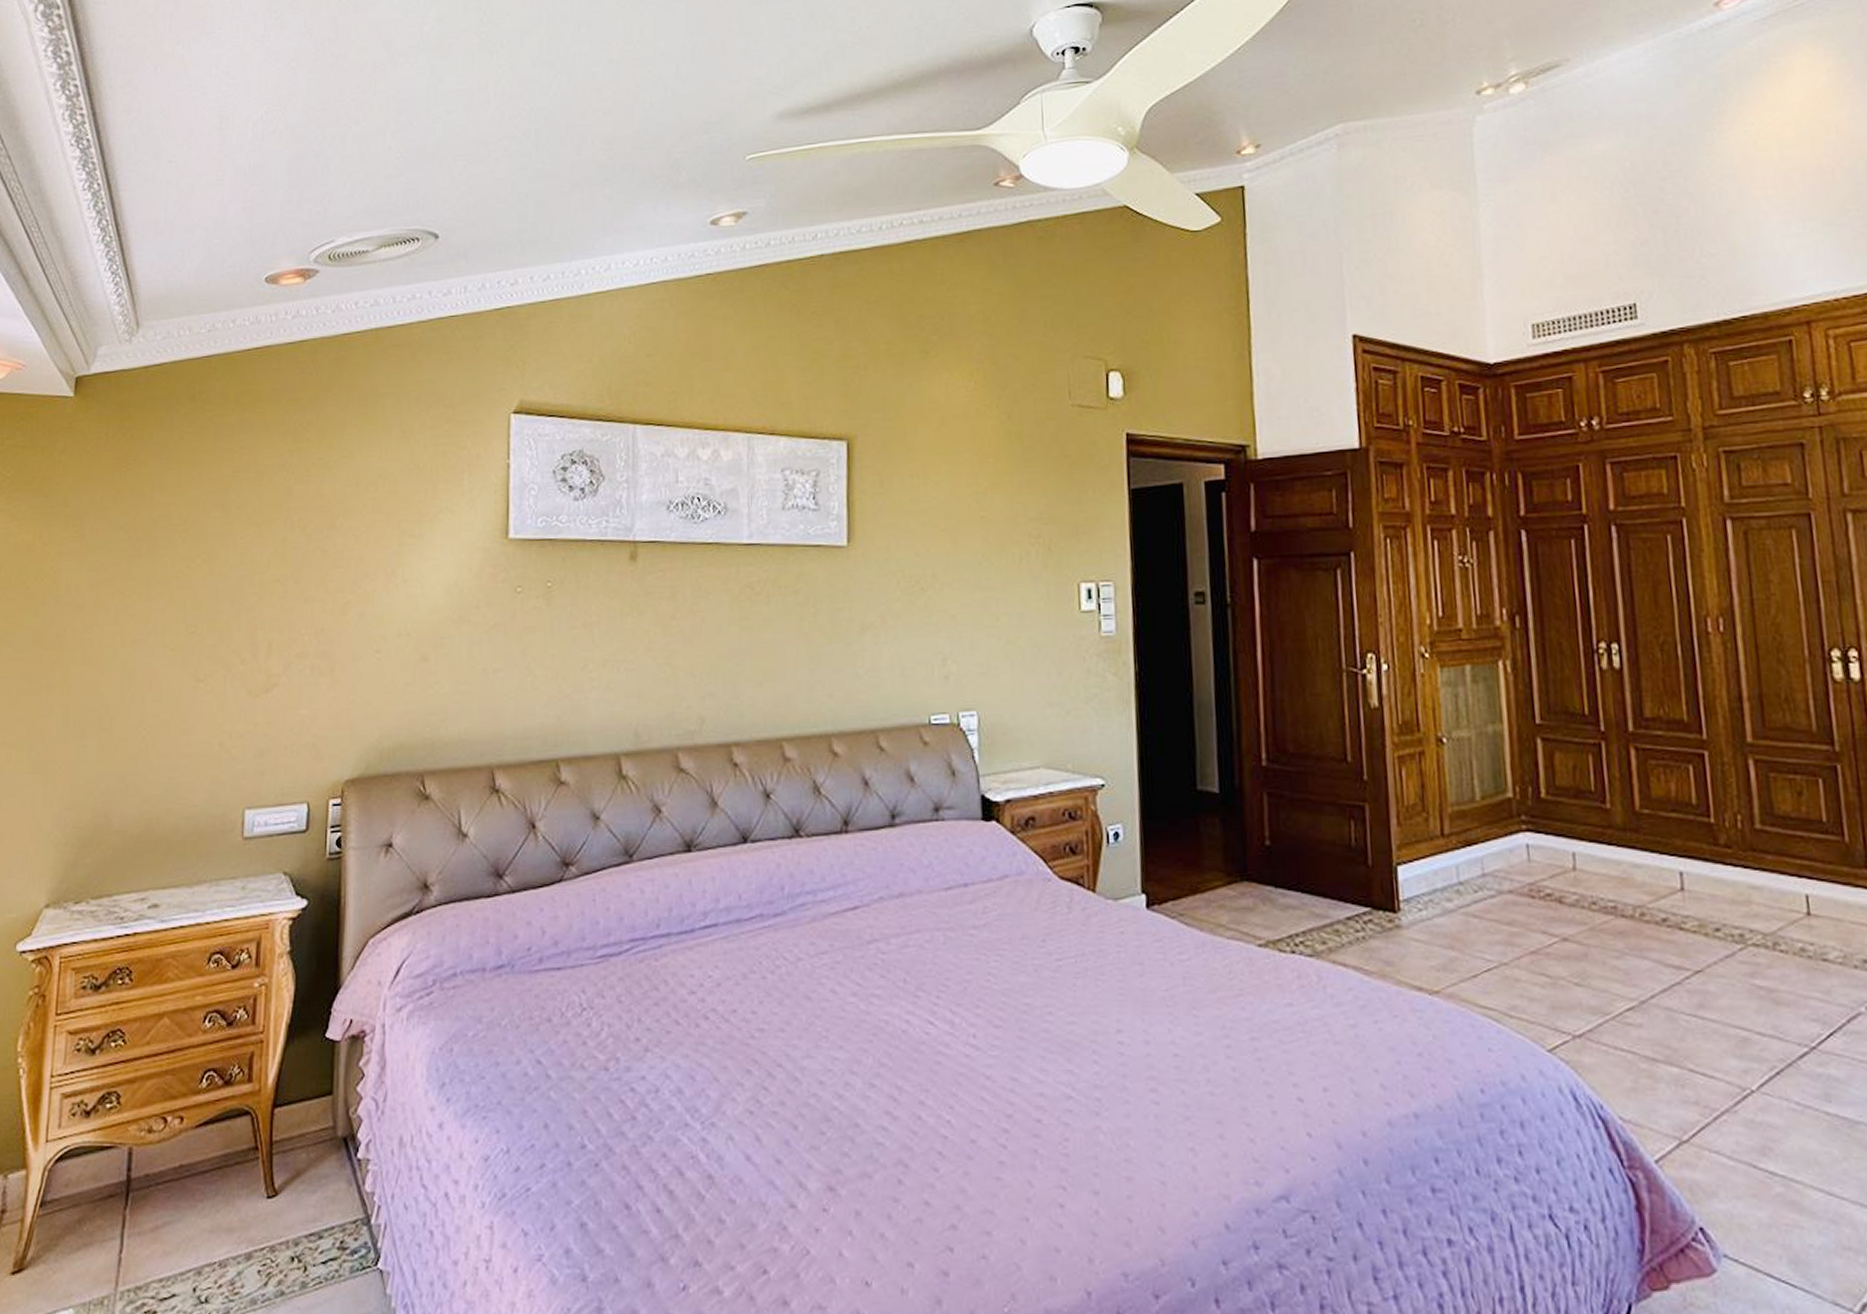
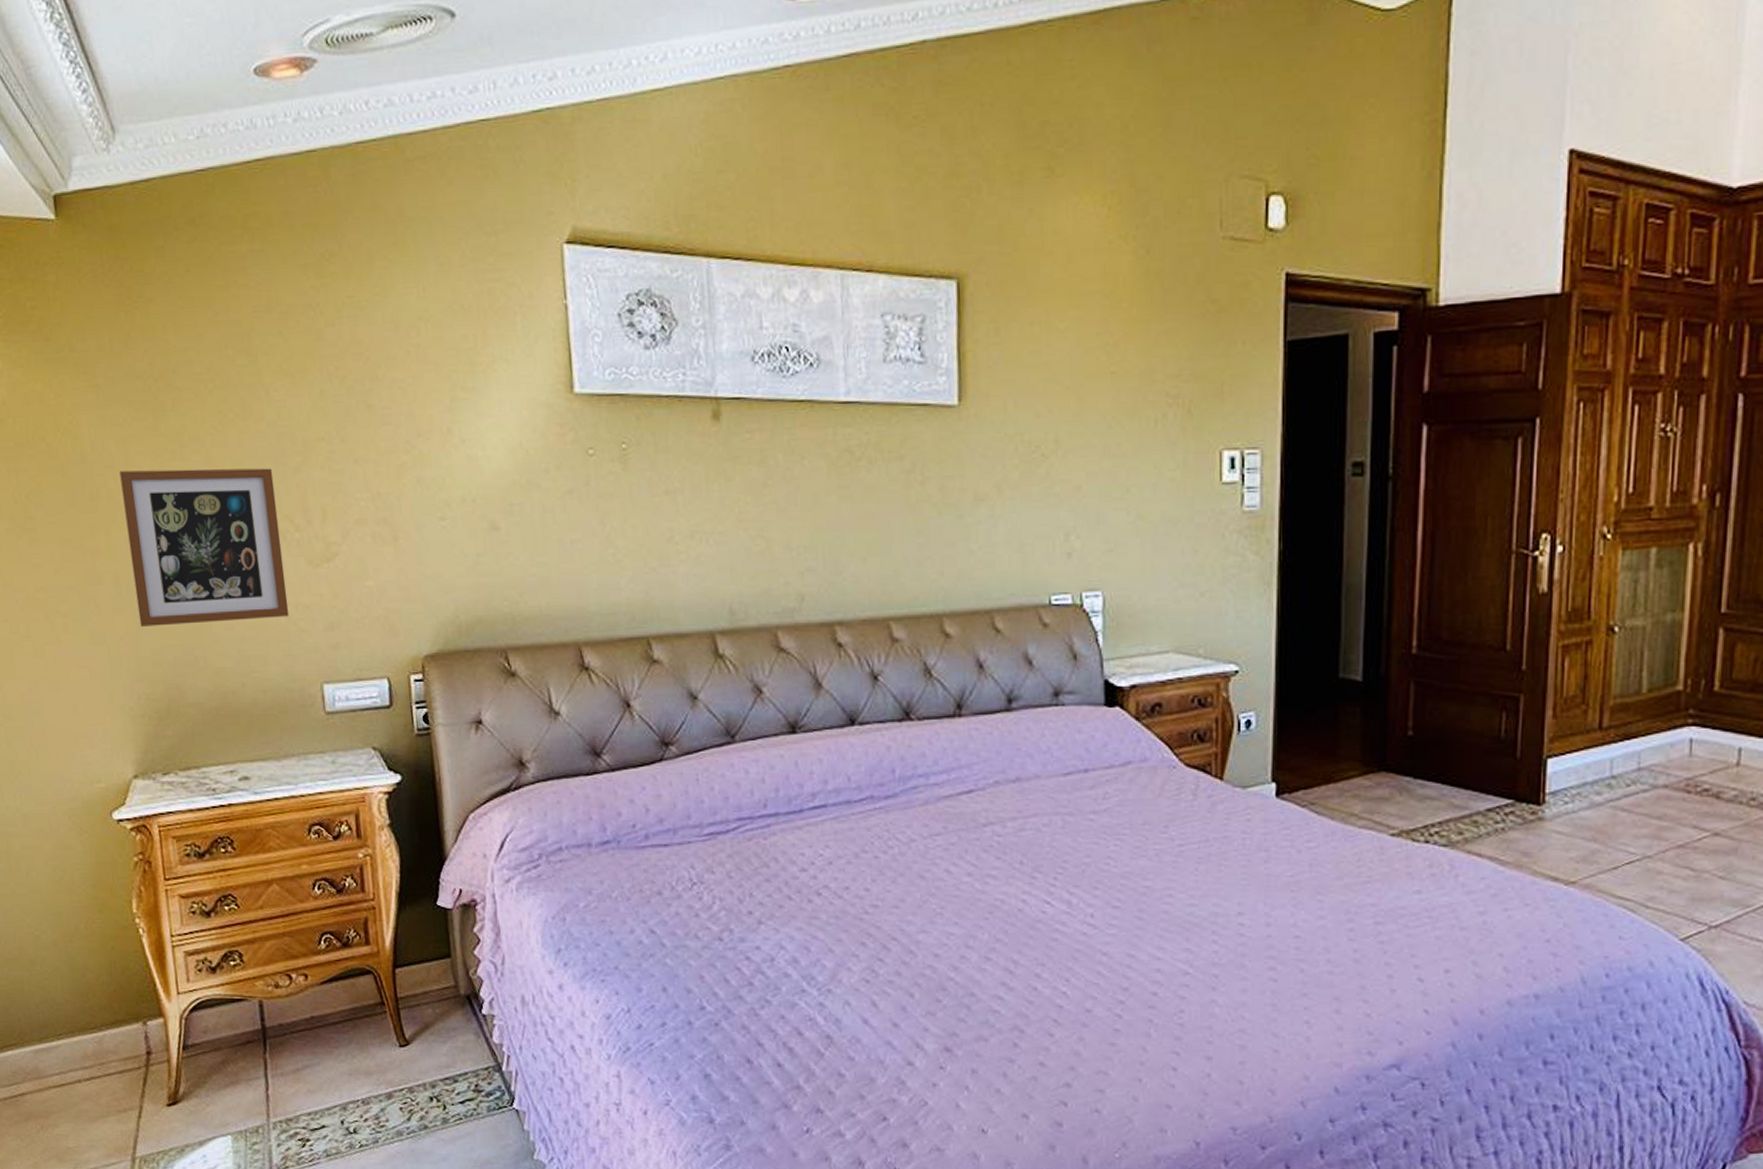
picture frame: none [80,607,229,756] -> present [119,468,289,626]

